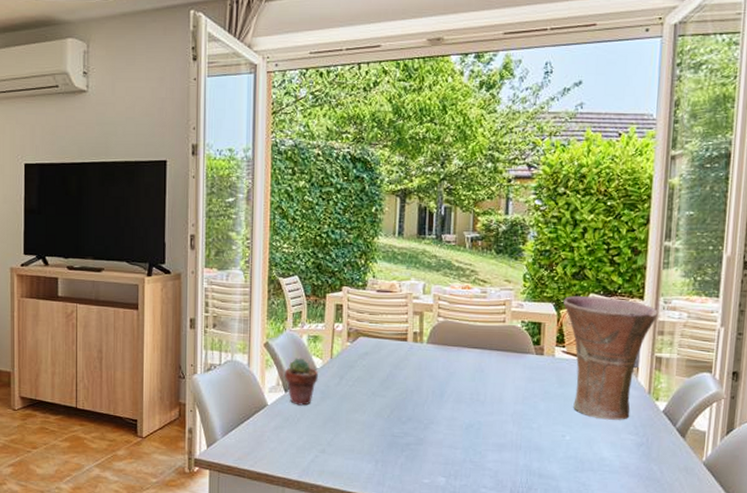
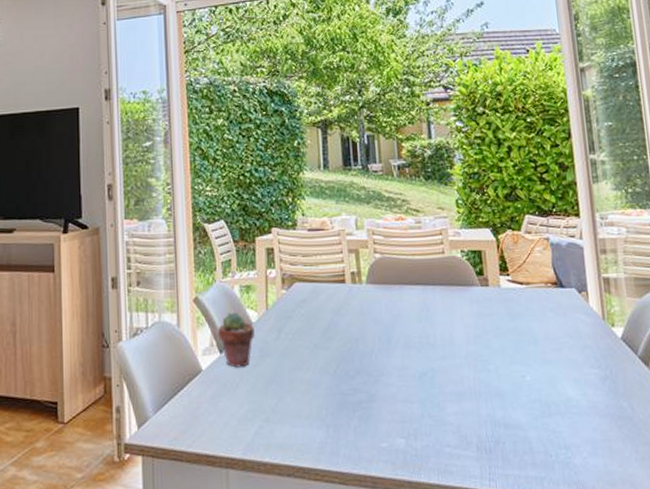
vase: present [564,296,659,420] -> none [500,218,598,354]

